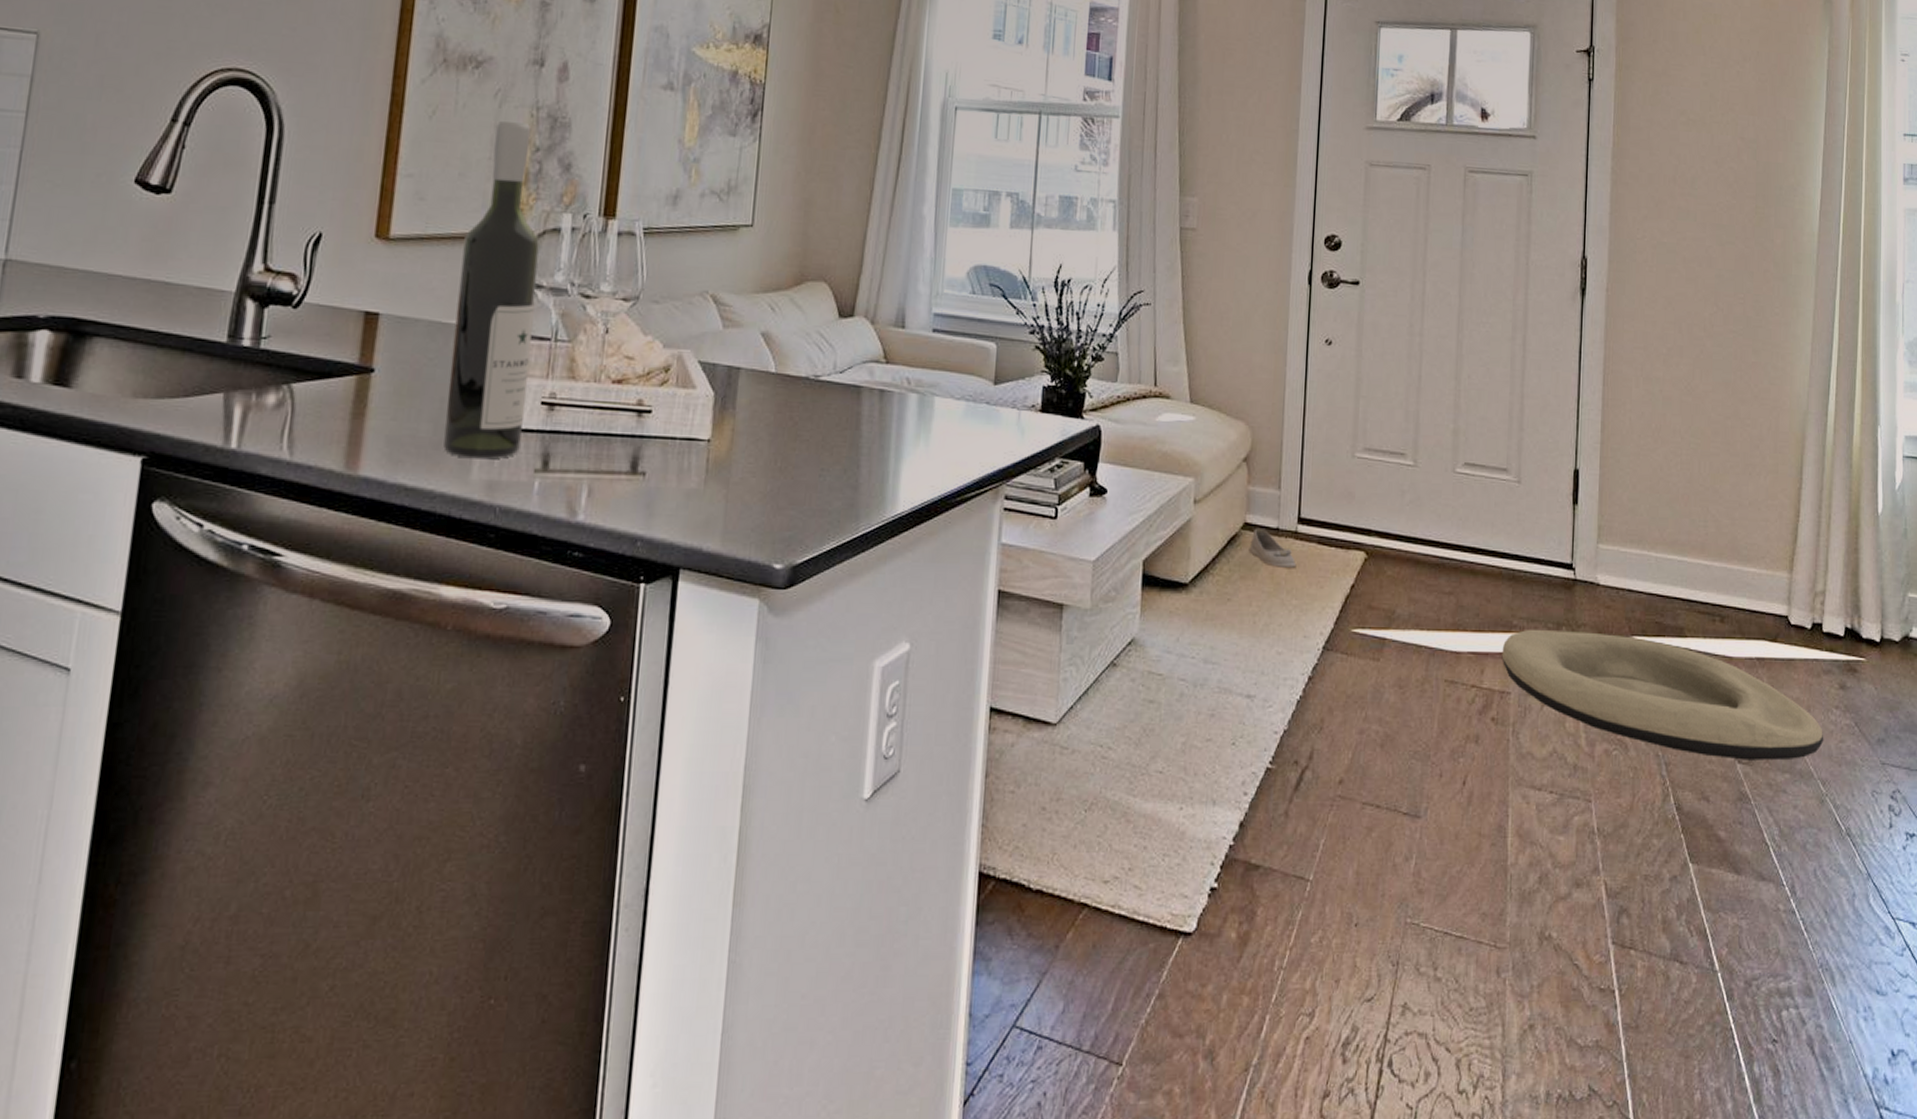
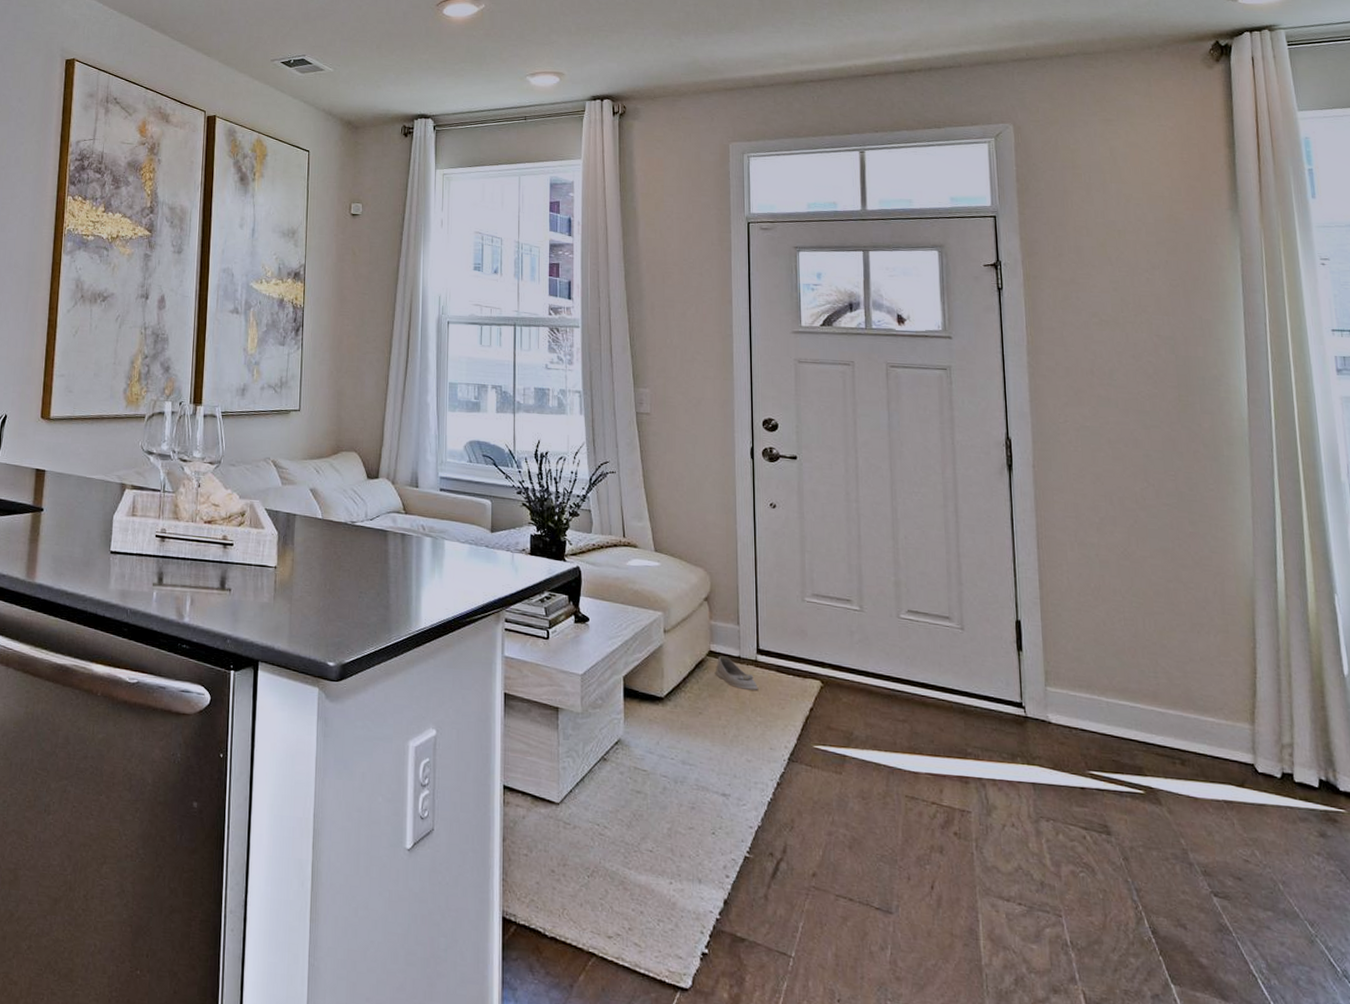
bottle: present [442,121,540,460] -> none [90,337,150,575]
dog bed: present [1501,629,1824,761] -> none [959,757,1308,899]

